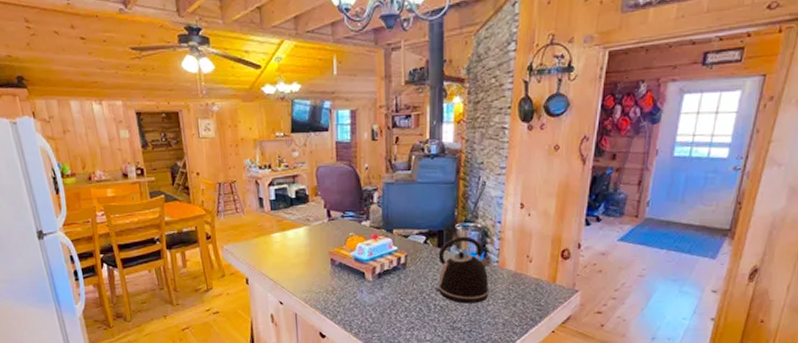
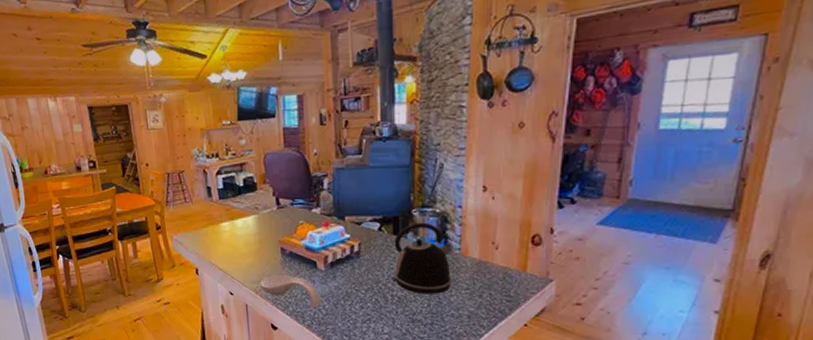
spoon rest: none [309,285,369,317] -> present [260,275,322,309]

